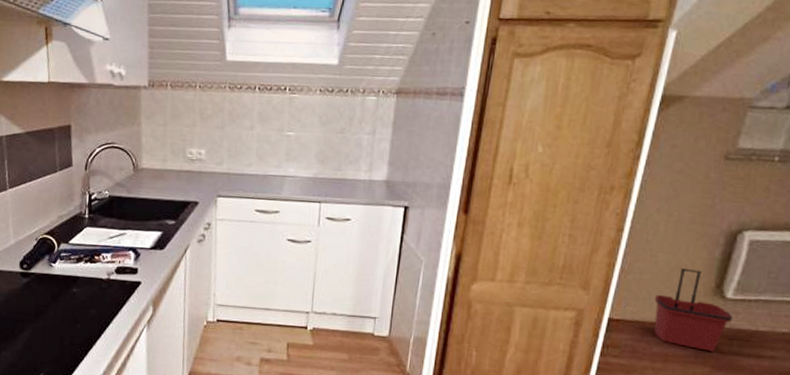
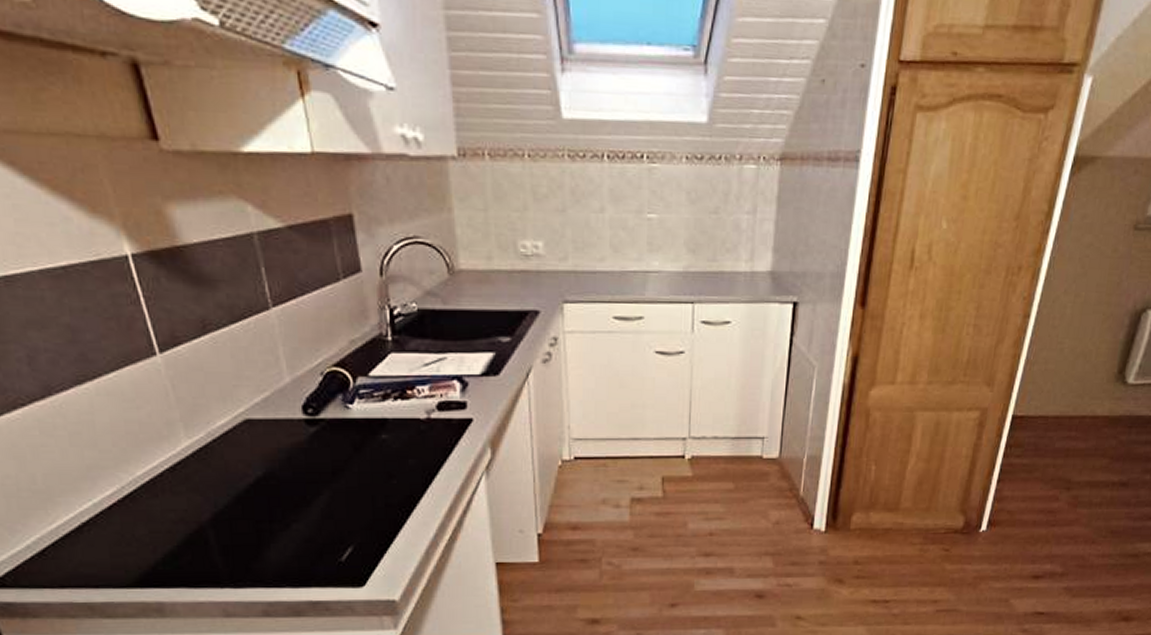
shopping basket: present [654,268,733,352] -> none [1057,355,1133,442]

